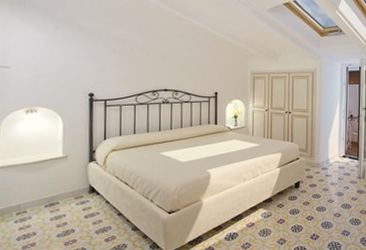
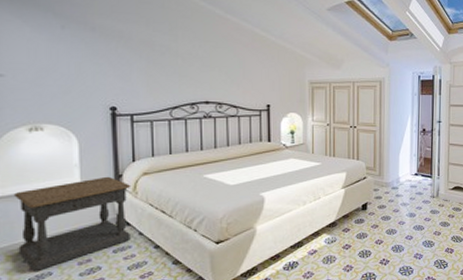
side table: none [11,151,102,231] -> present [14,176,131,271]

